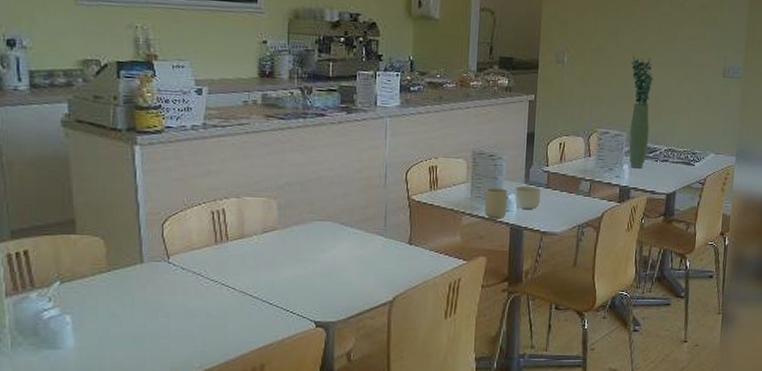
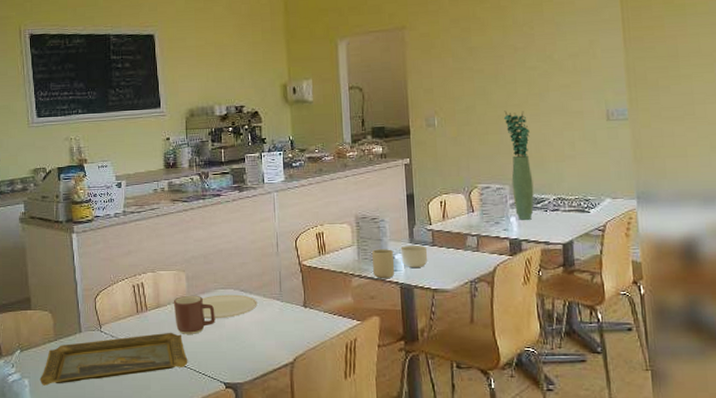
tray: none [86,265,274,323] -> present [40,332,188,386]
mug: none [260,226,310,269] -> present [173,295,215,334]
plate: none [294,227,358,254] -> present [201,294,257,319]

